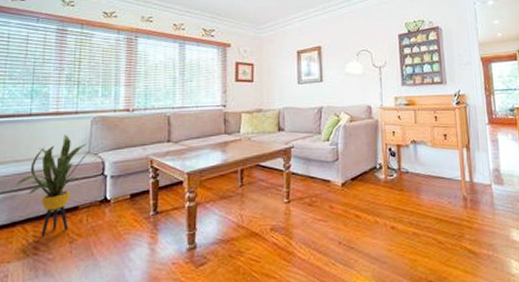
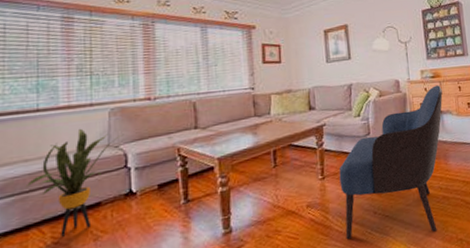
armchair: none [305,113,417,270] -> present [338,85,443,240]

